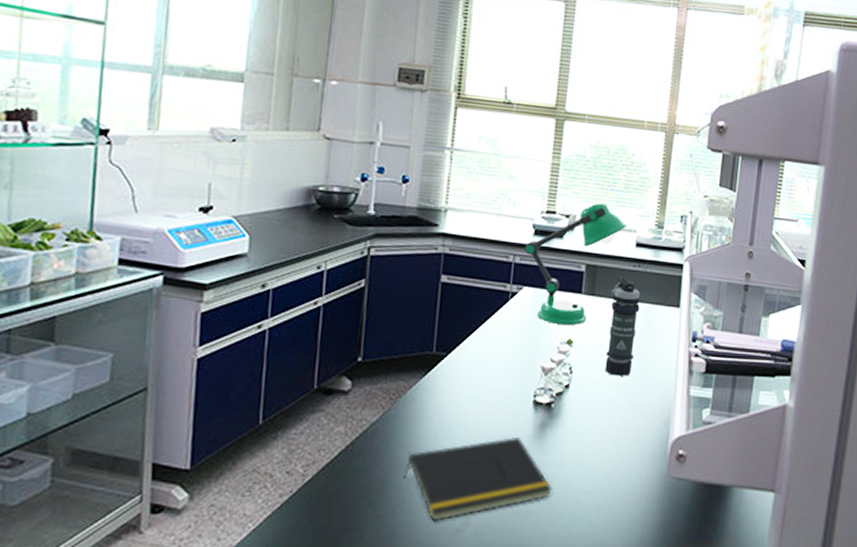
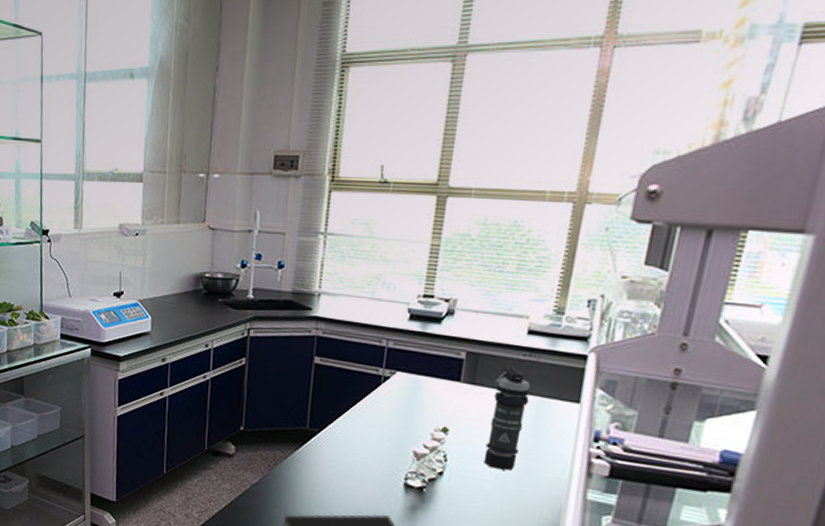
desk lamp: present [524,201,627,325] -> none [398,284,517,413]

